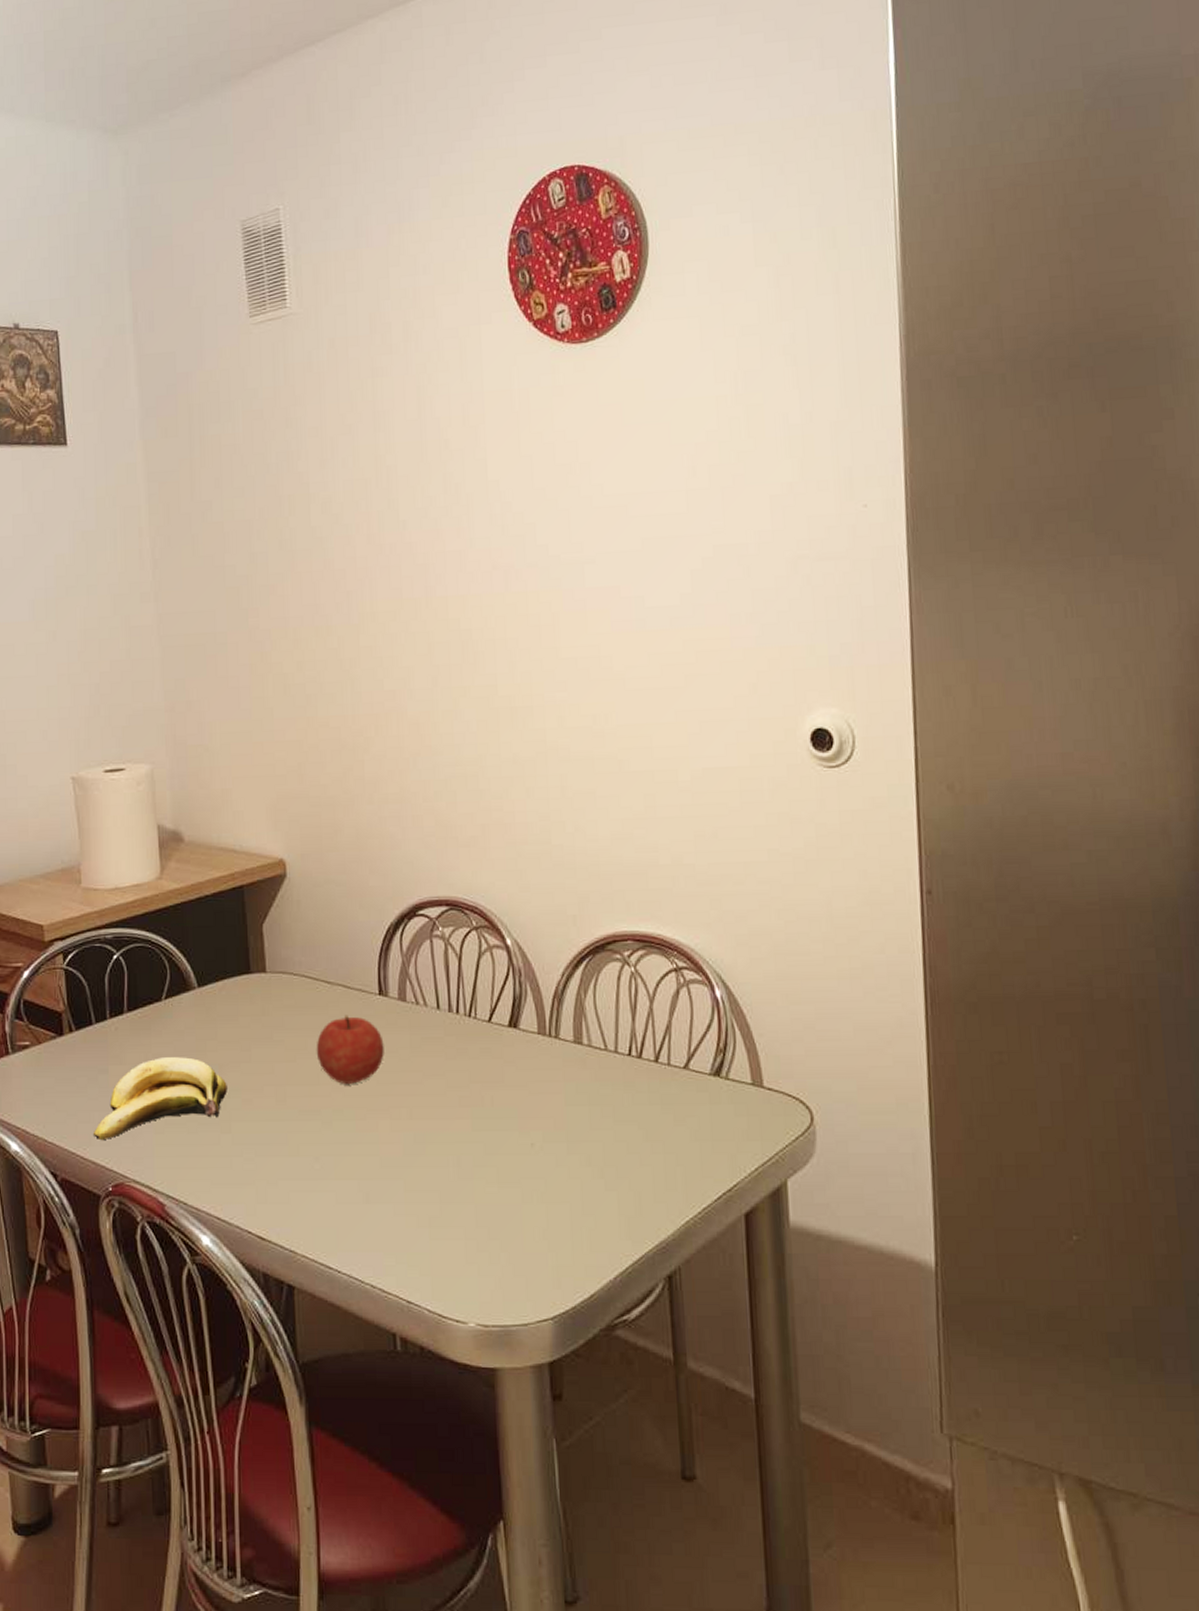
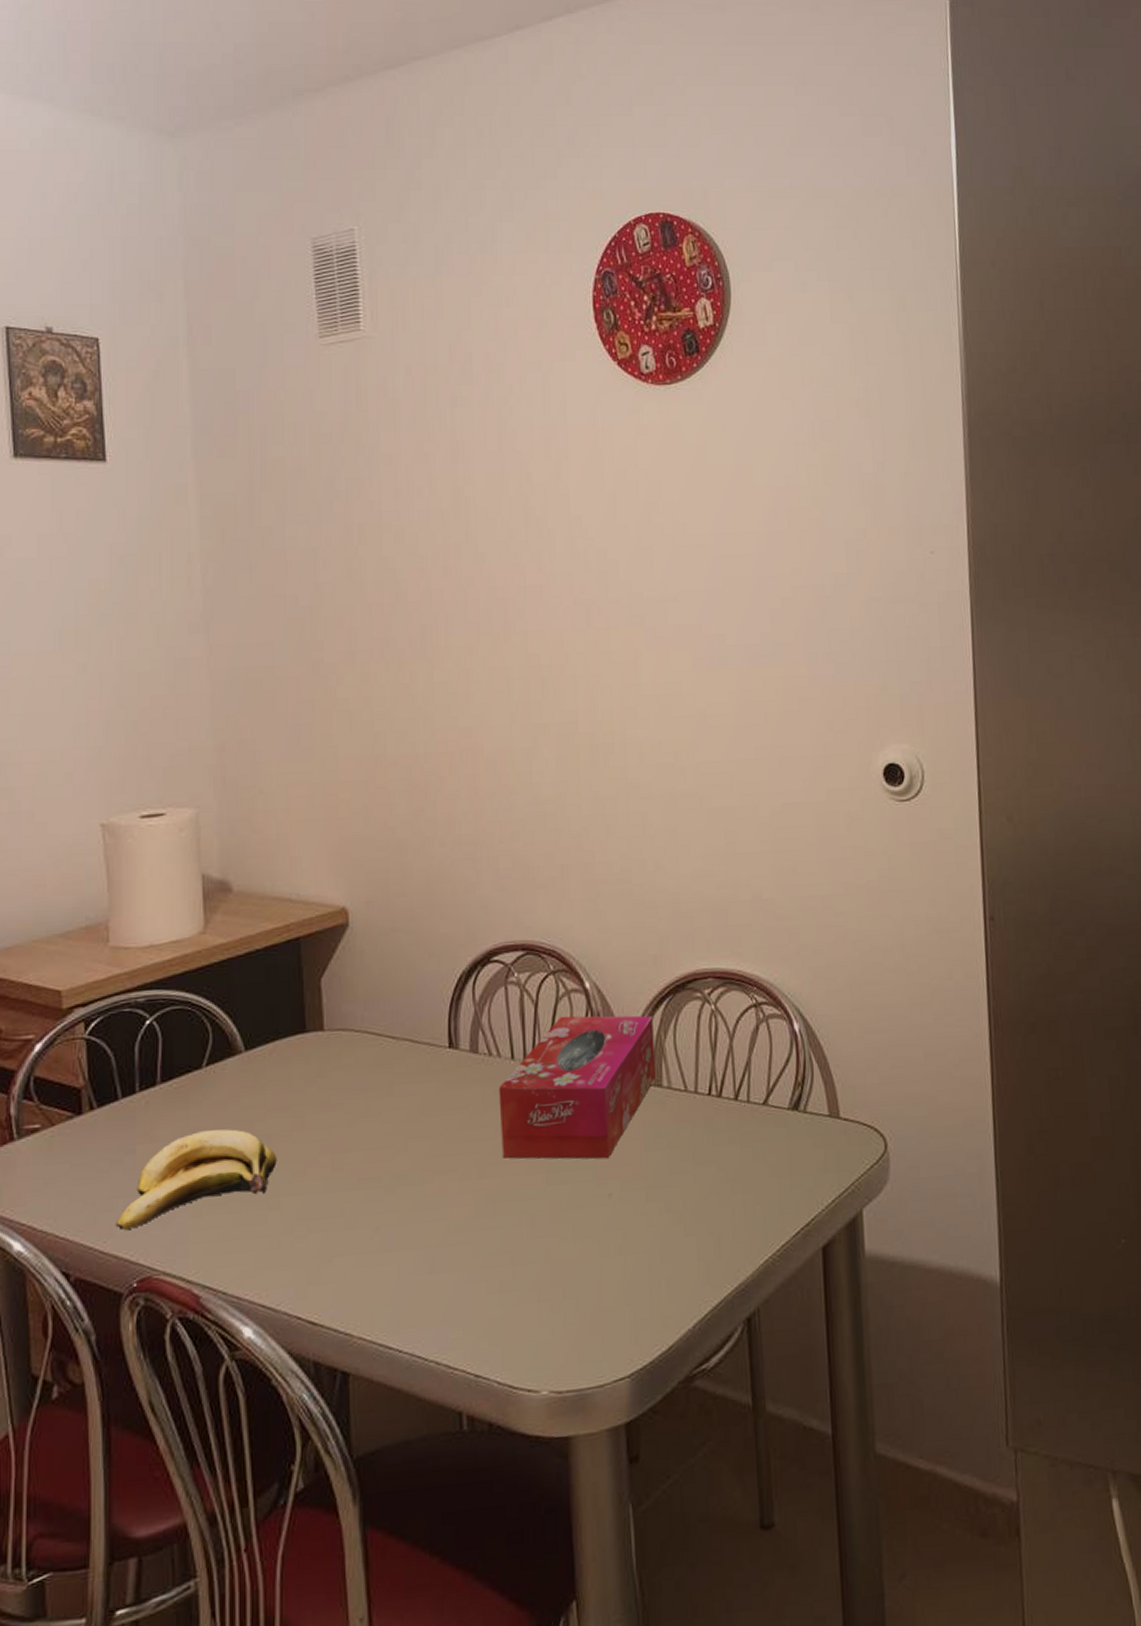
fruit: present [316,1015,384,1084] -> none [378,1071,454,1146]
tissue box: none [425,970,576,1110] -> present [498,1015,656,1159]

